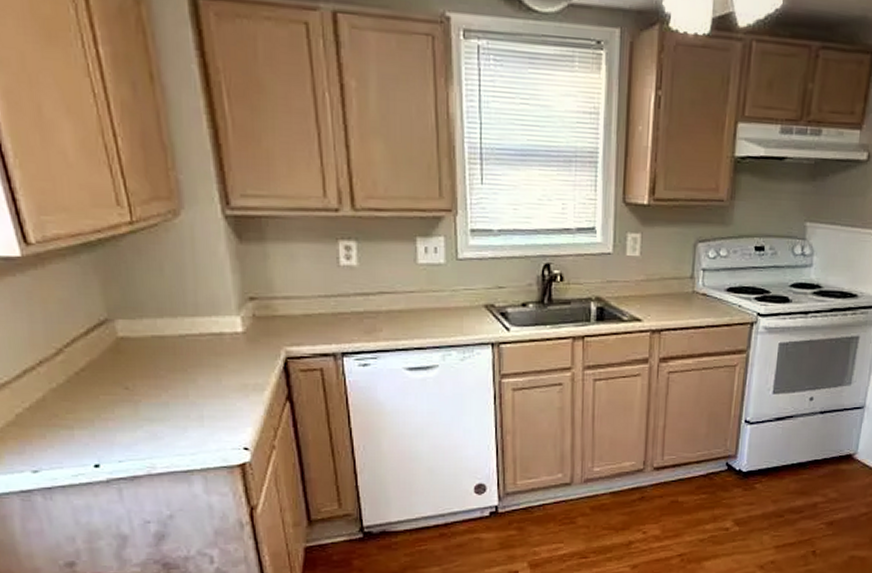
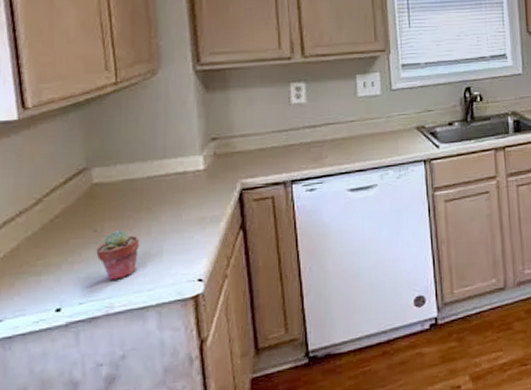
potted succulent: none [130,390,178,441] -> present [96,230,140,281]

